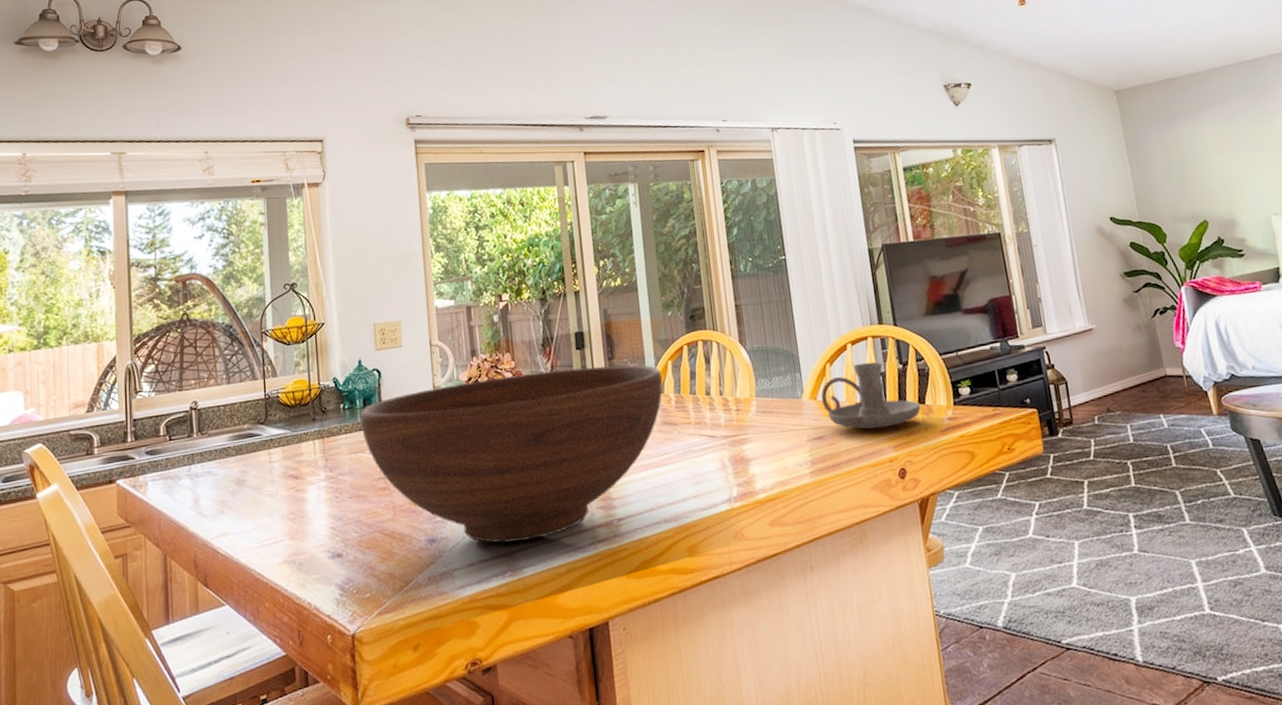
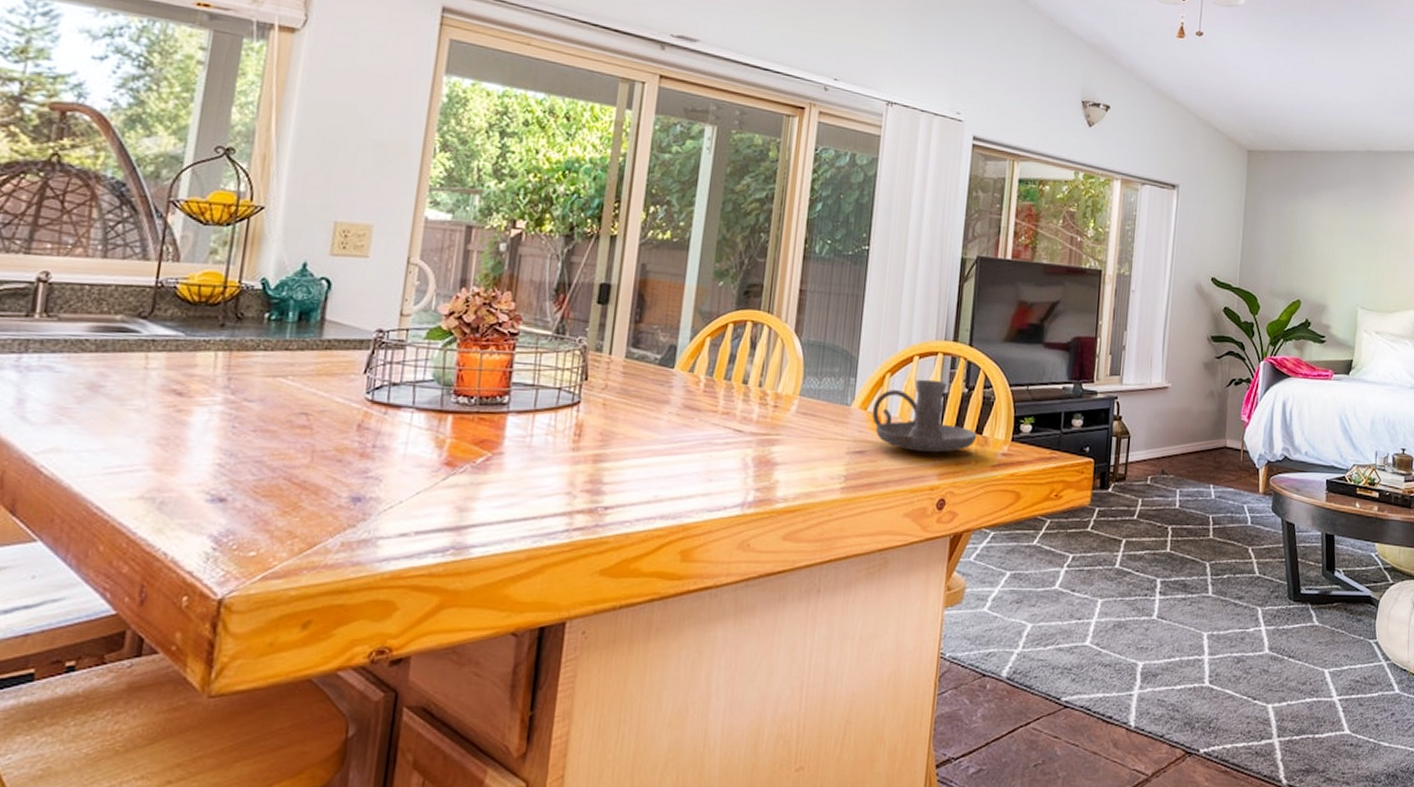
fruit bowl: present [360,365,663,543] -> none [288,315,696,516]

